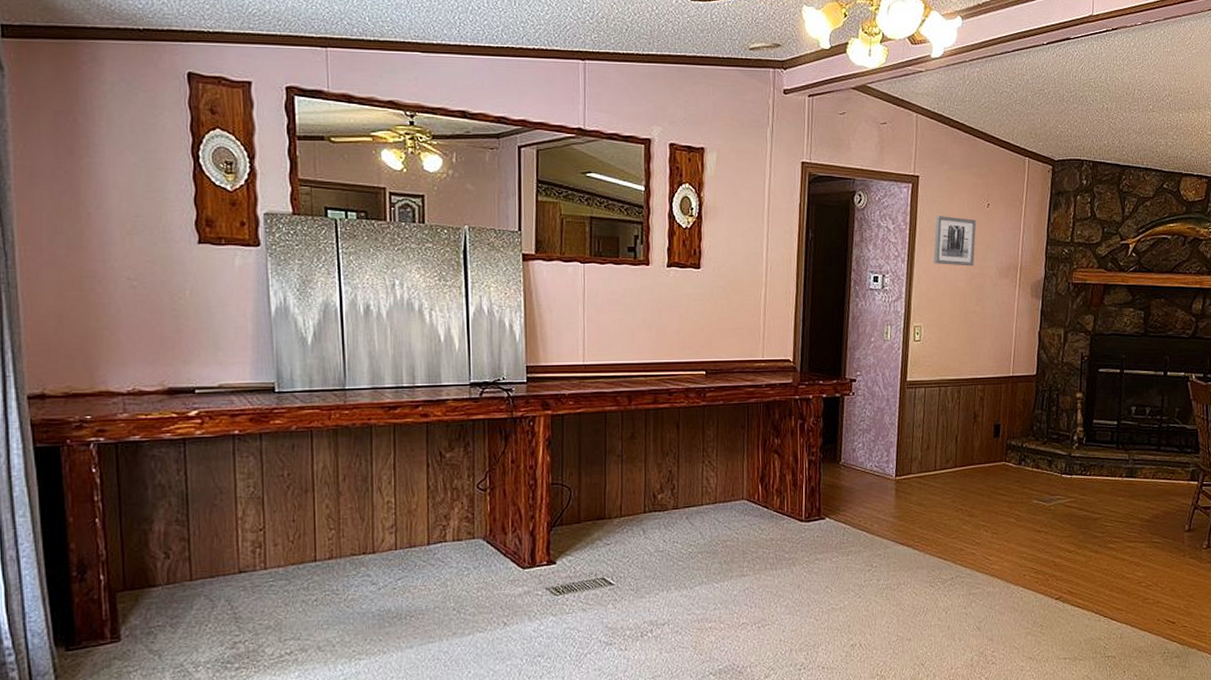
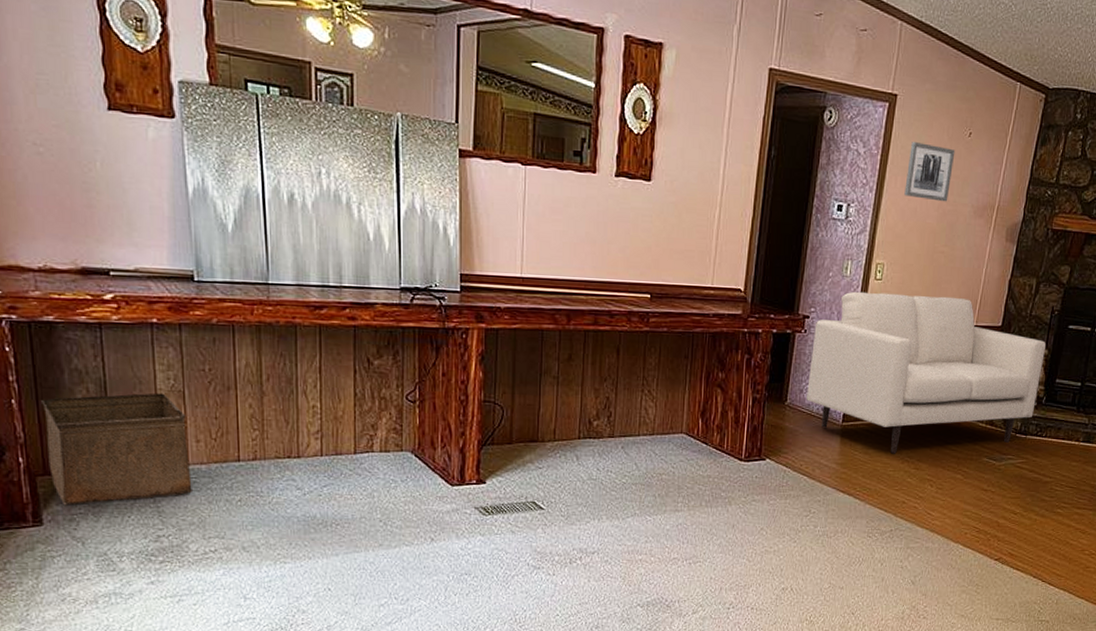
storage bin: none [124,500,269,619] -> present [41,393,192,506]
sofa: none [859,351,1080,503] -> present [807,291,1046,454]

